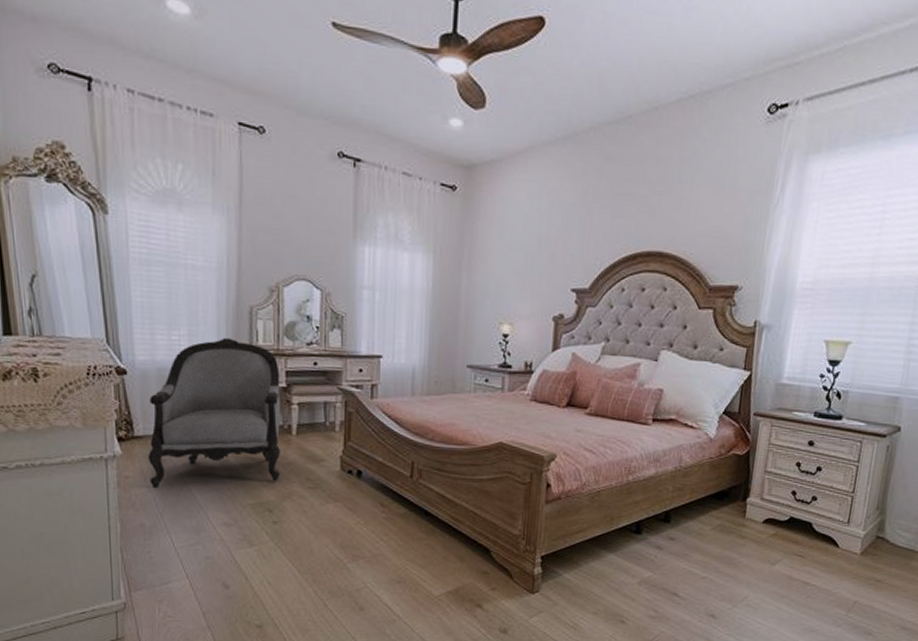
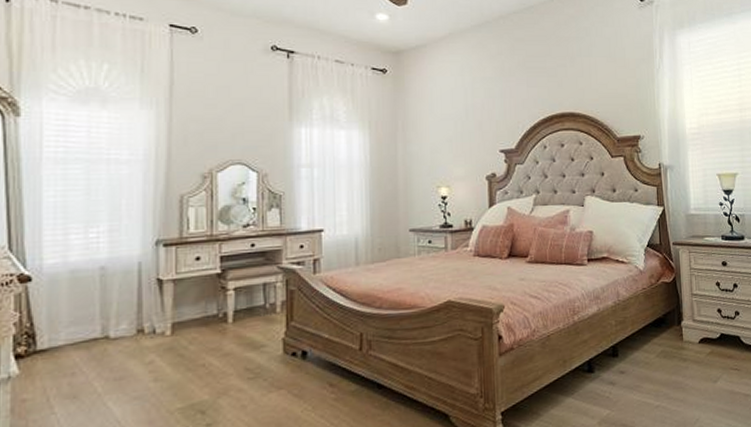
armchair: present [147,337,281,487] -> none [52,229,215,408]

